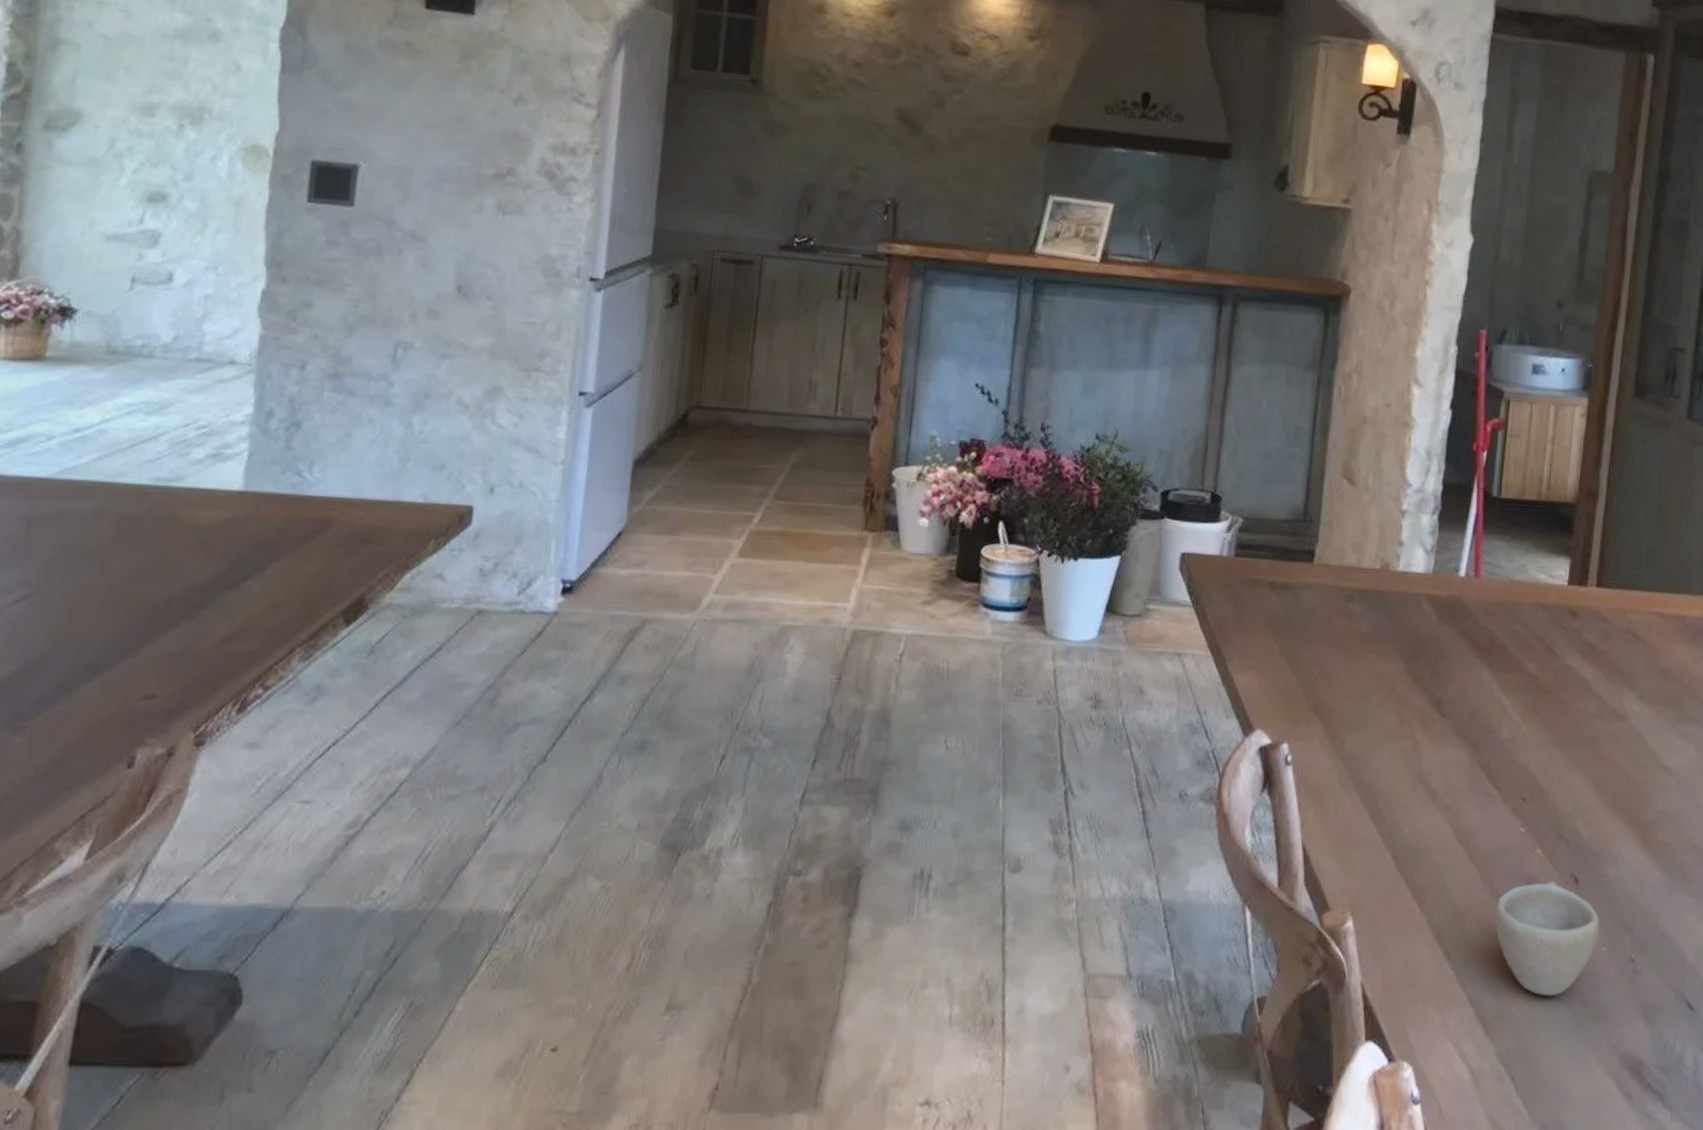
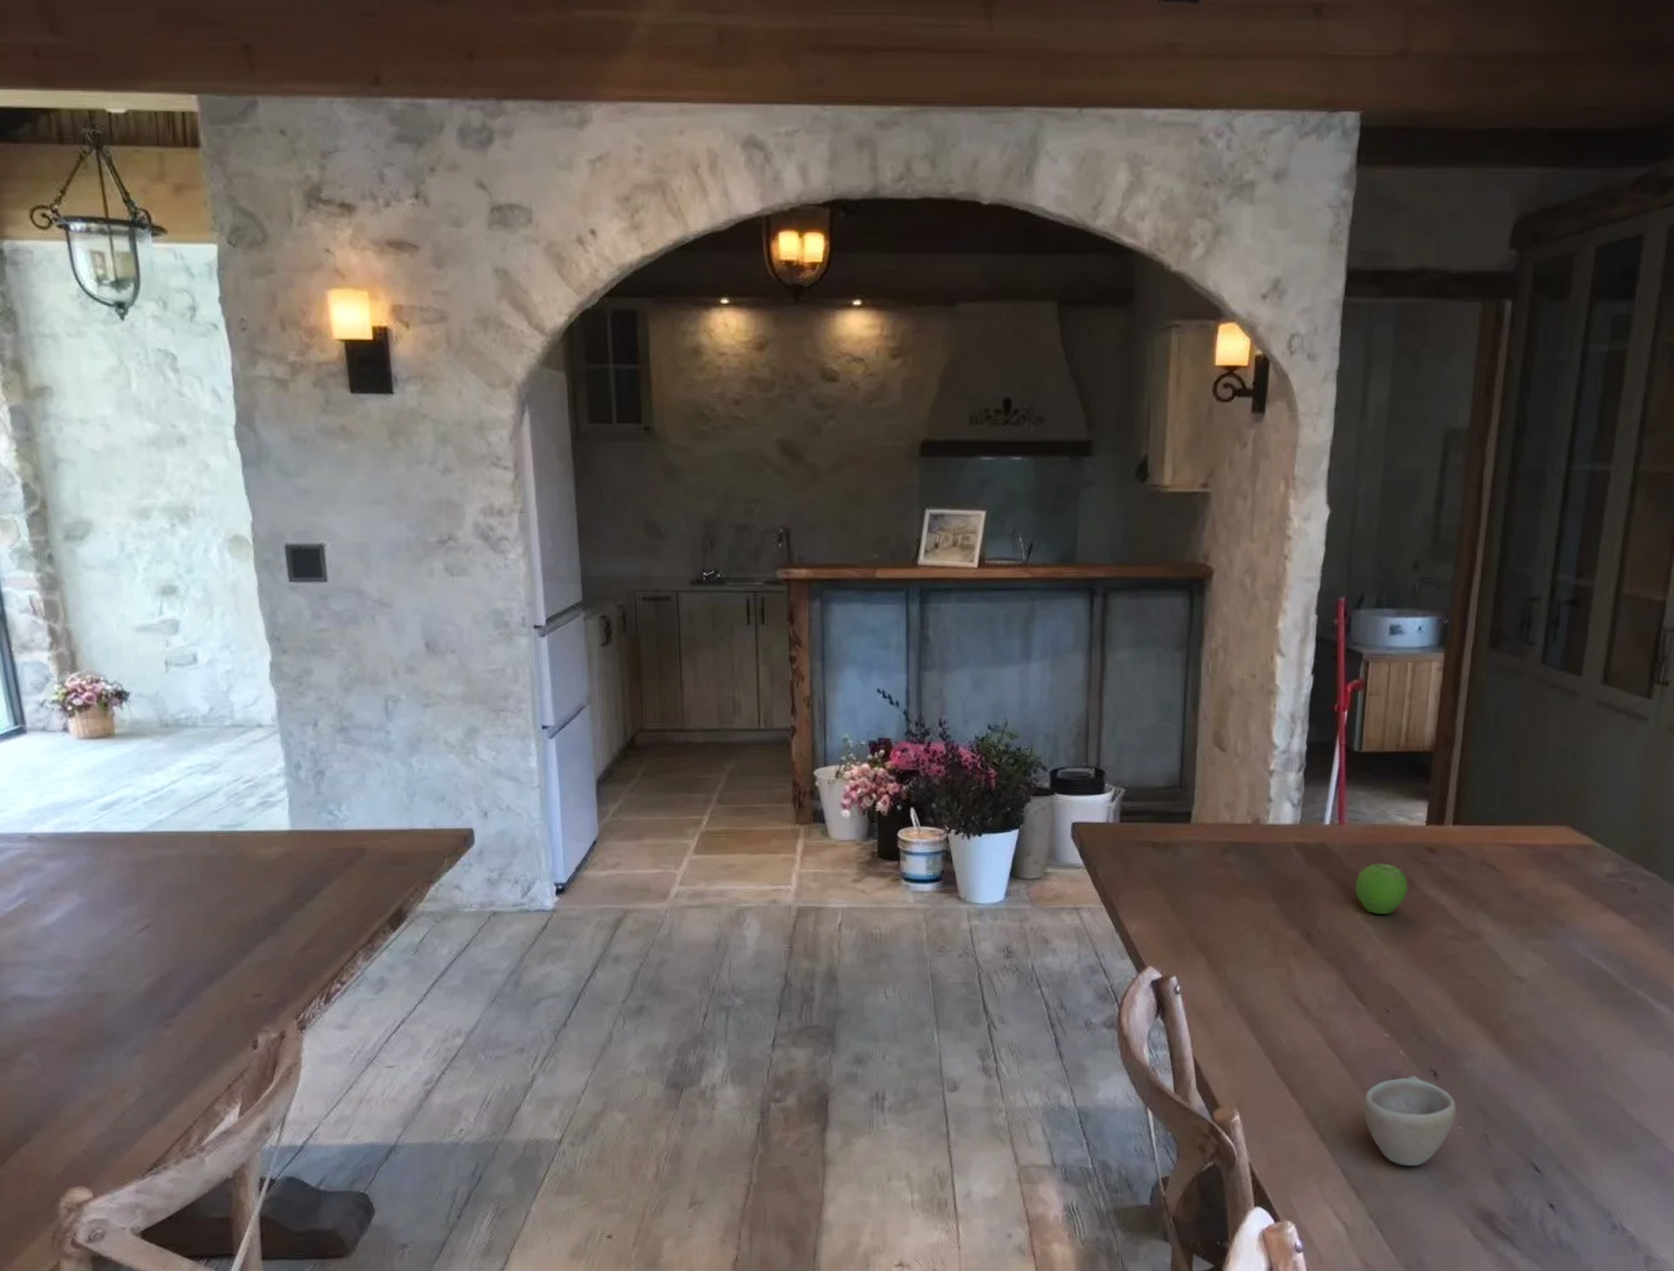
fruit: none [1490,625,1548,684] -> present [1355,864,1408,914]

